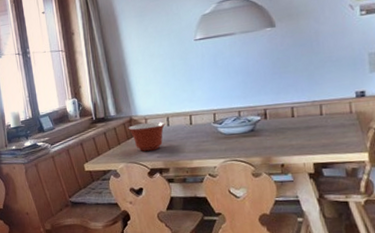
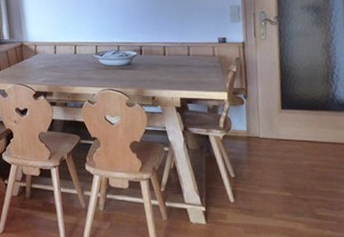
mixing bowl: present [128,122,166,151] -> none [19,49,53,75]

